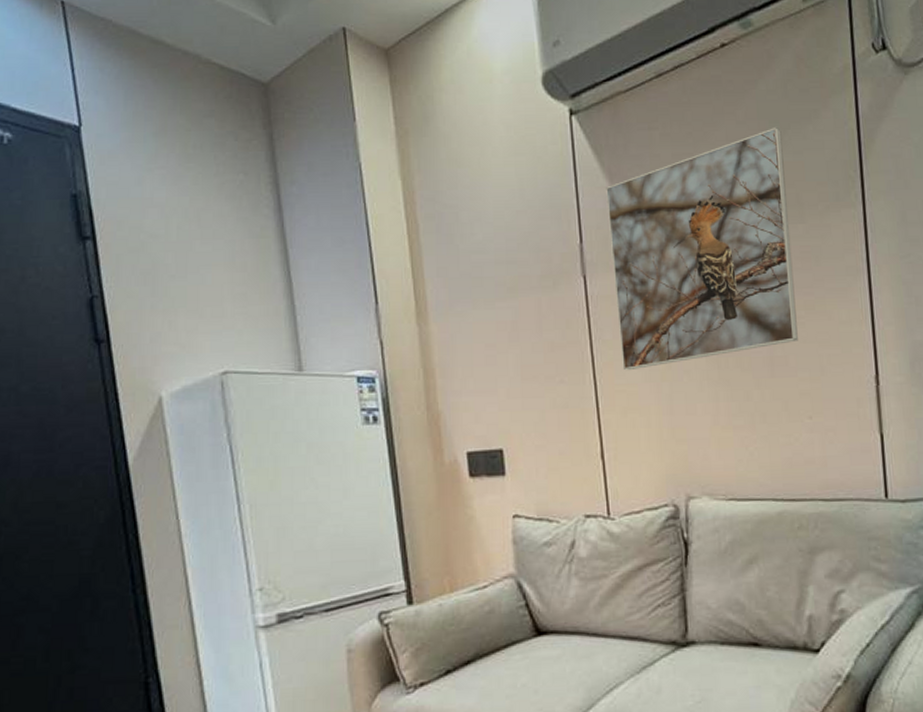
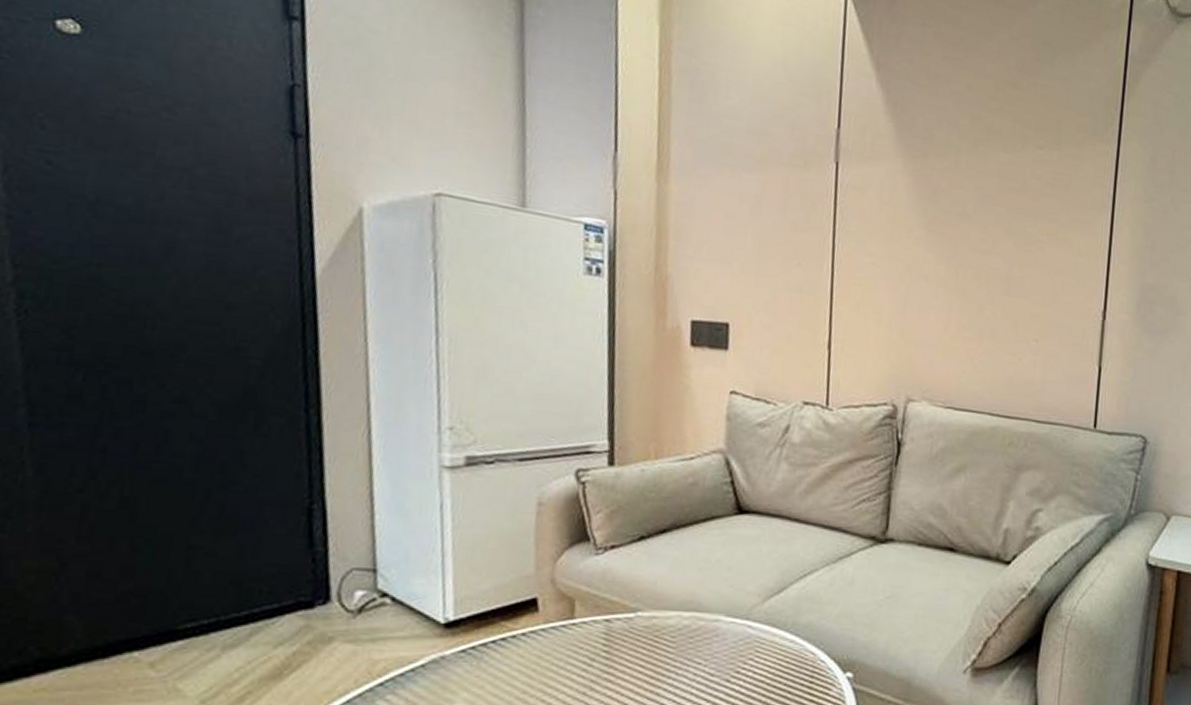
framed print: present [606,126,798,371] -> none [862,49,1053,266]

